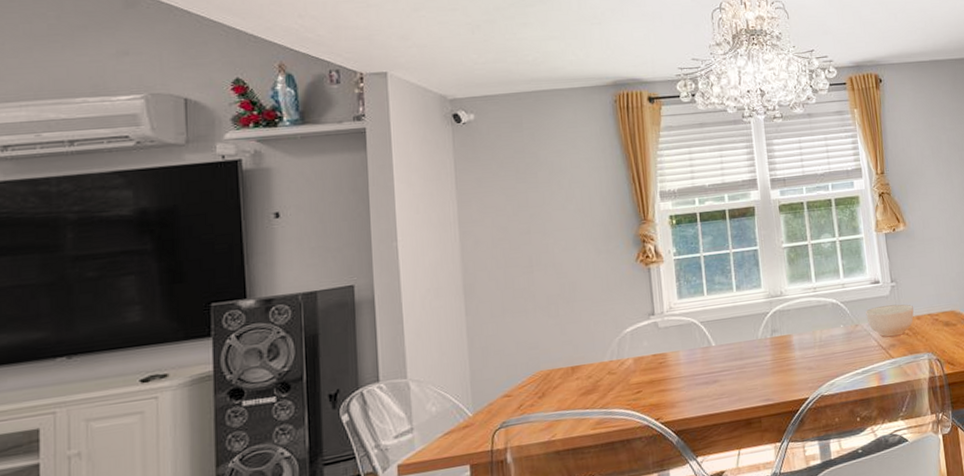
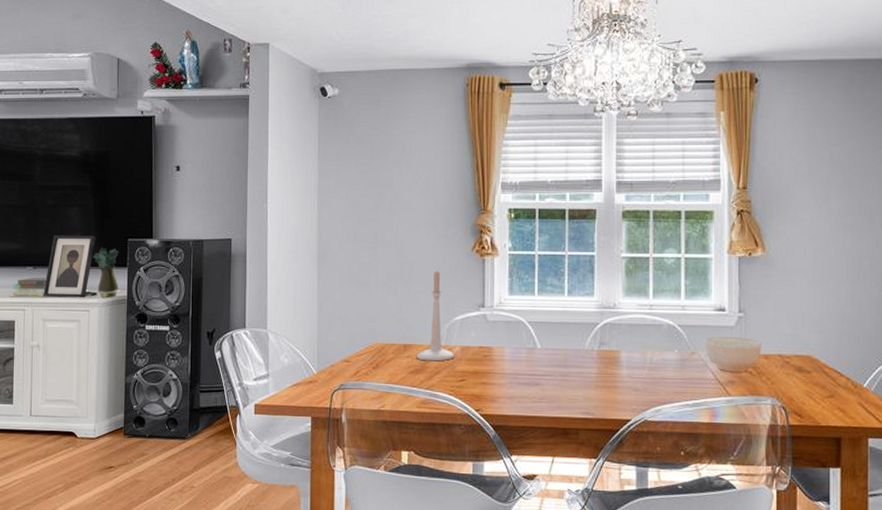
books: none [30,366,91,401] -> present [10,277,47,298]
picture frame: none [84,306,163,392] -> present [43,235,96,298]
vase: none [160,316,200,380] -> present [93,246,119,299]
candlestick: none [586,286,629,381] -> present [416,271,455,362]

